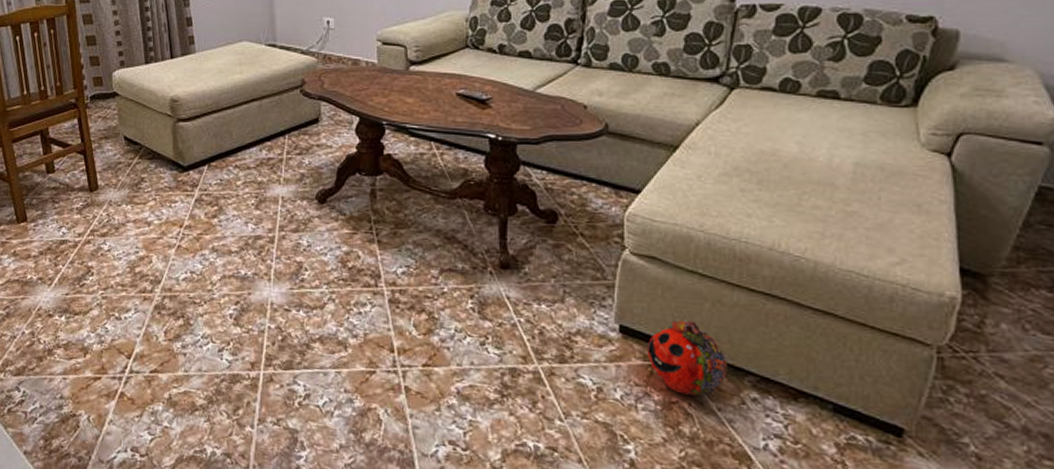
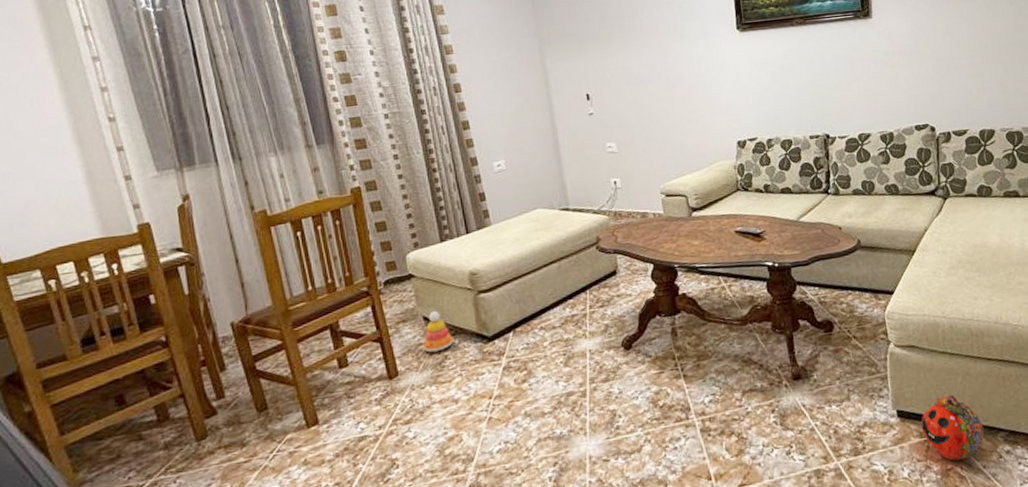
stacking toy: none [122,132,151,173] -> present [422,310,454,353]

